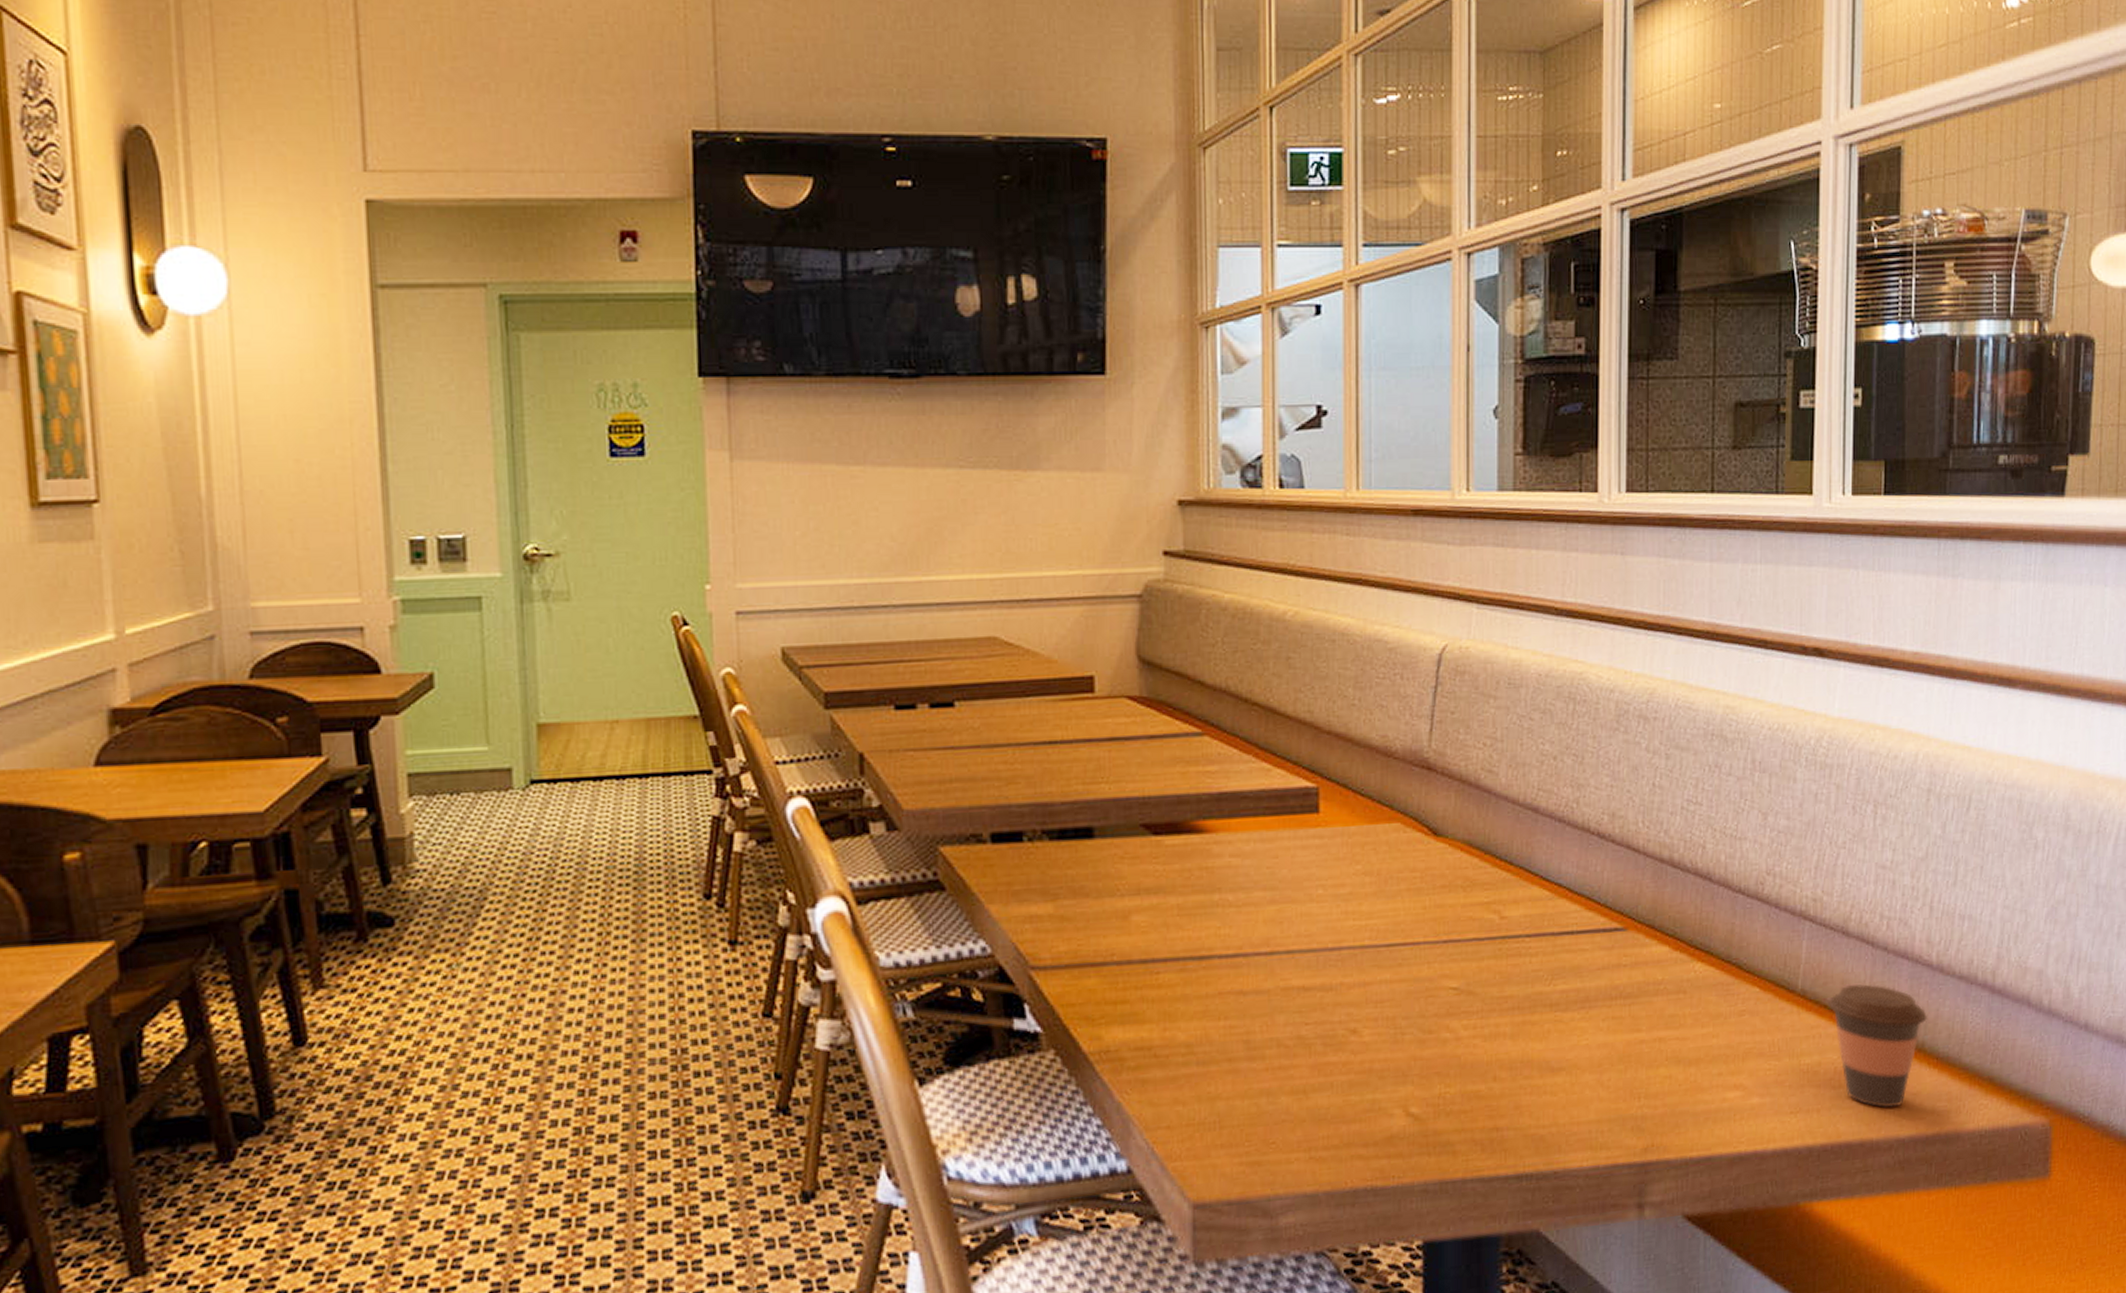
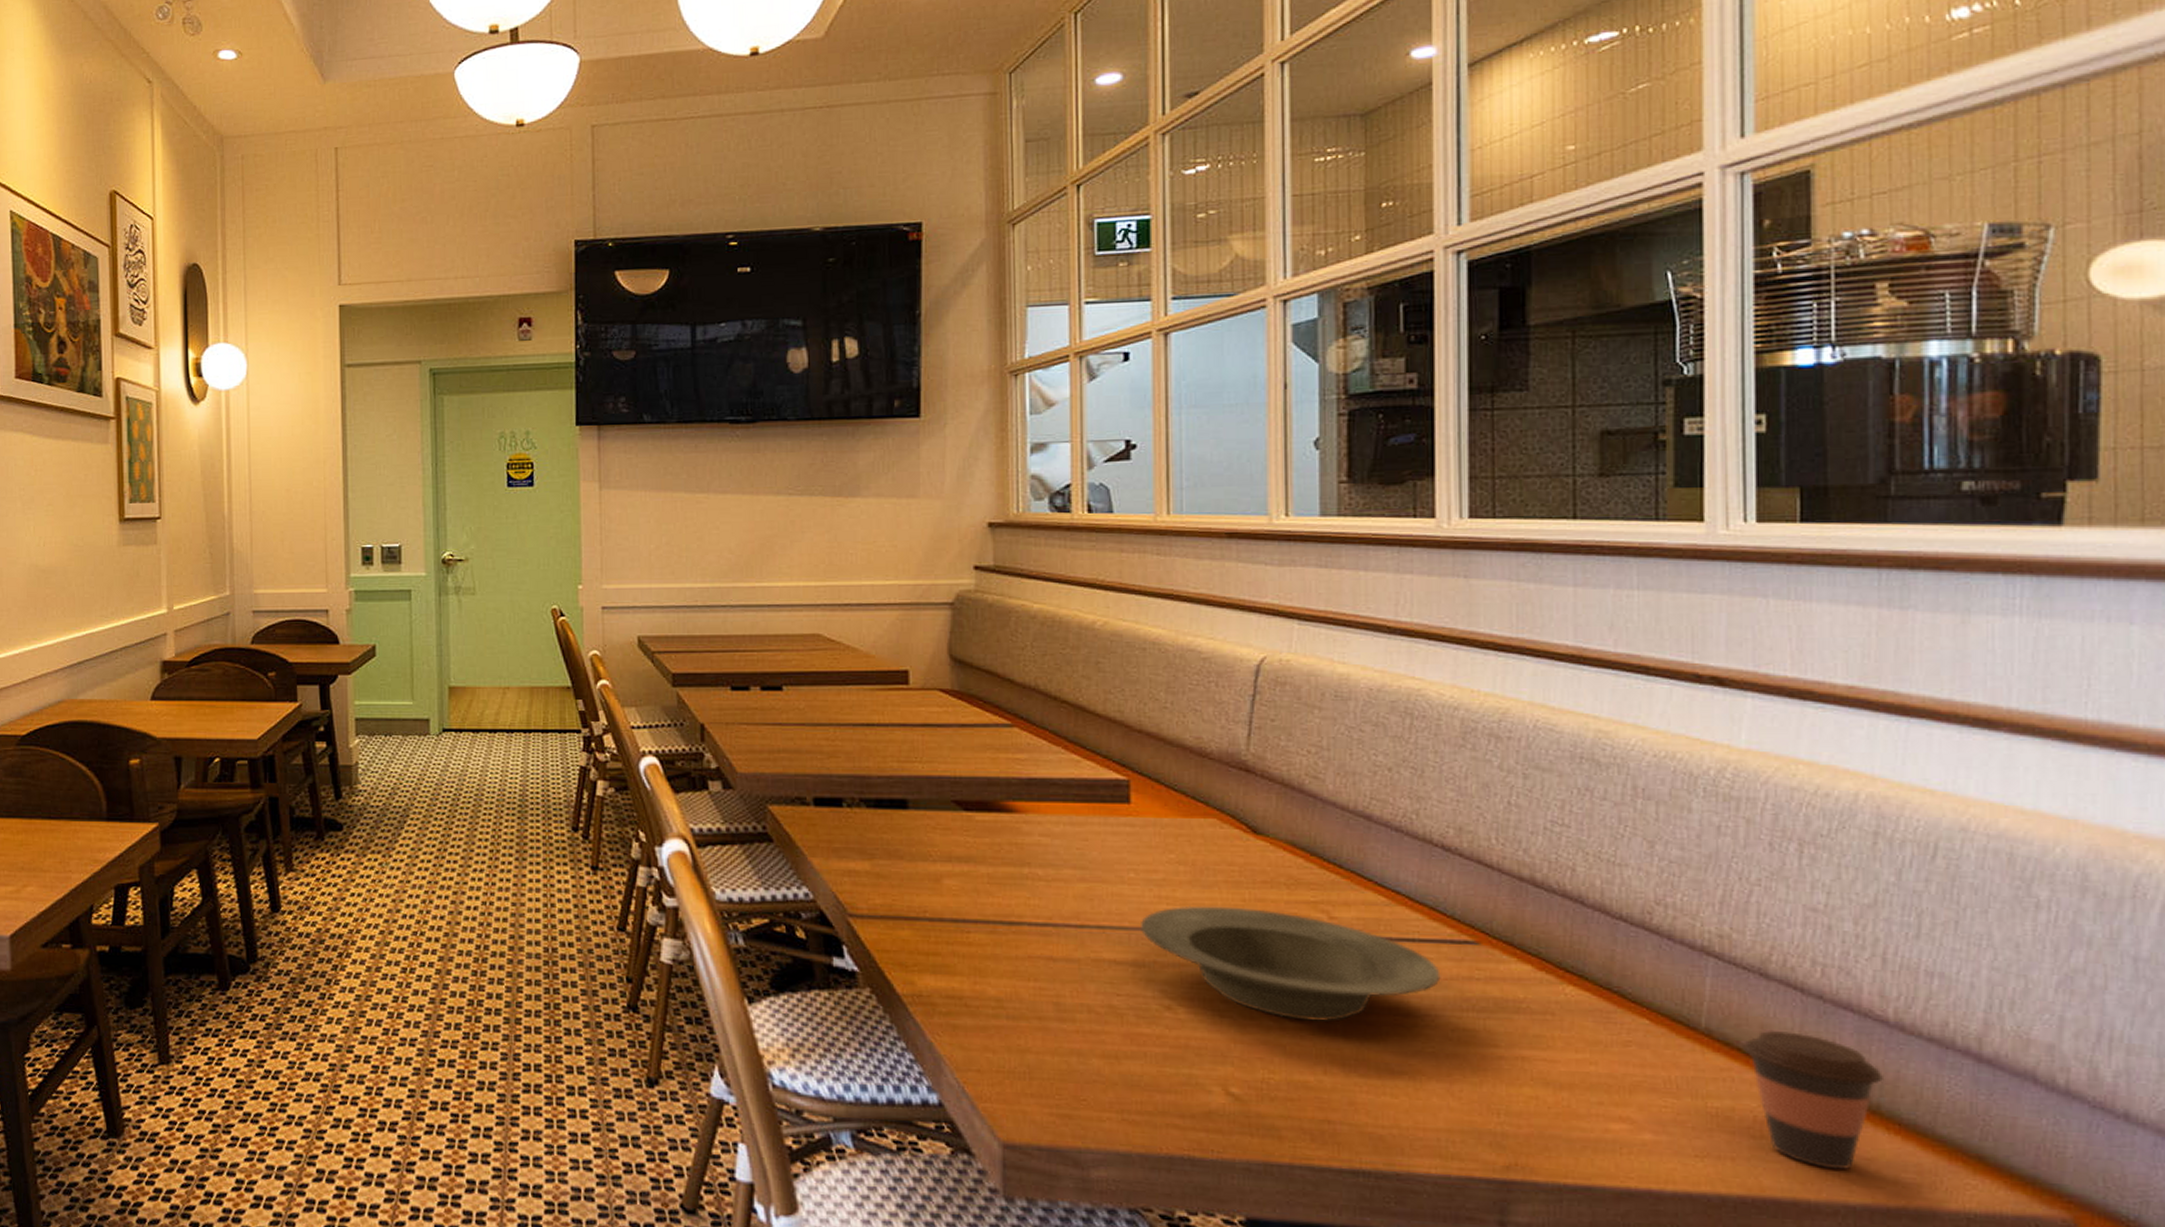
bowl: none [1327,915,1595,1029] -> present [1139,905,1441,1022]

